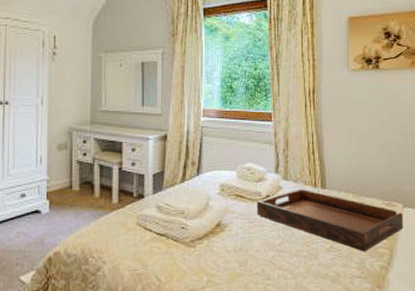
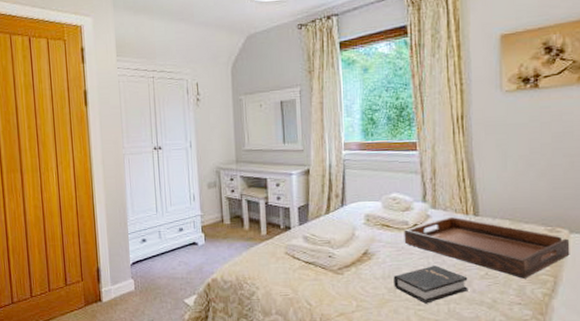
hardback book: none [245,238,314,278] -> present [393,265,468,304]

